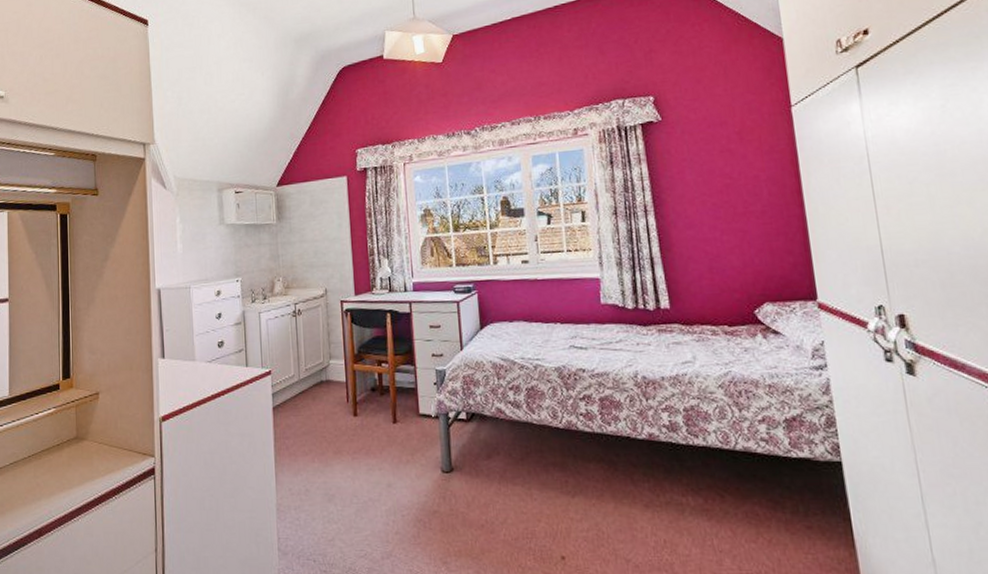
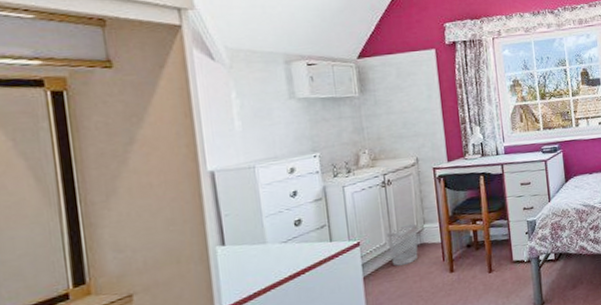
wastebasket: none [295,358,324,401] -> present [387,224,418,266]

